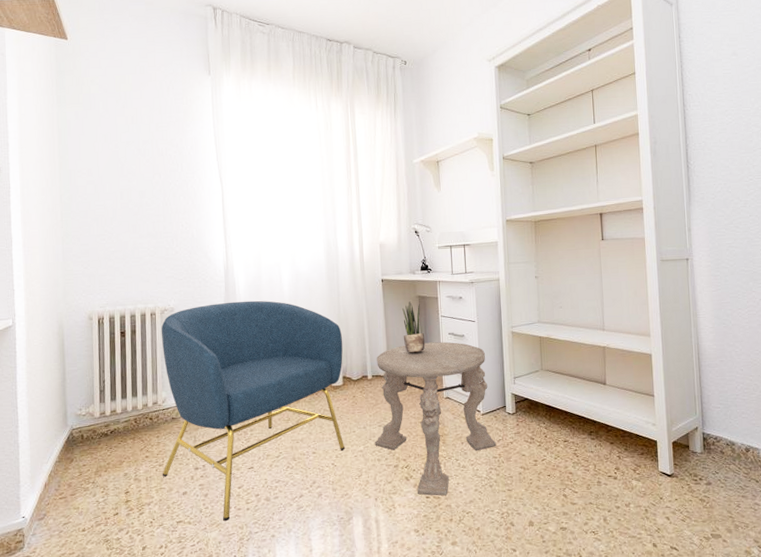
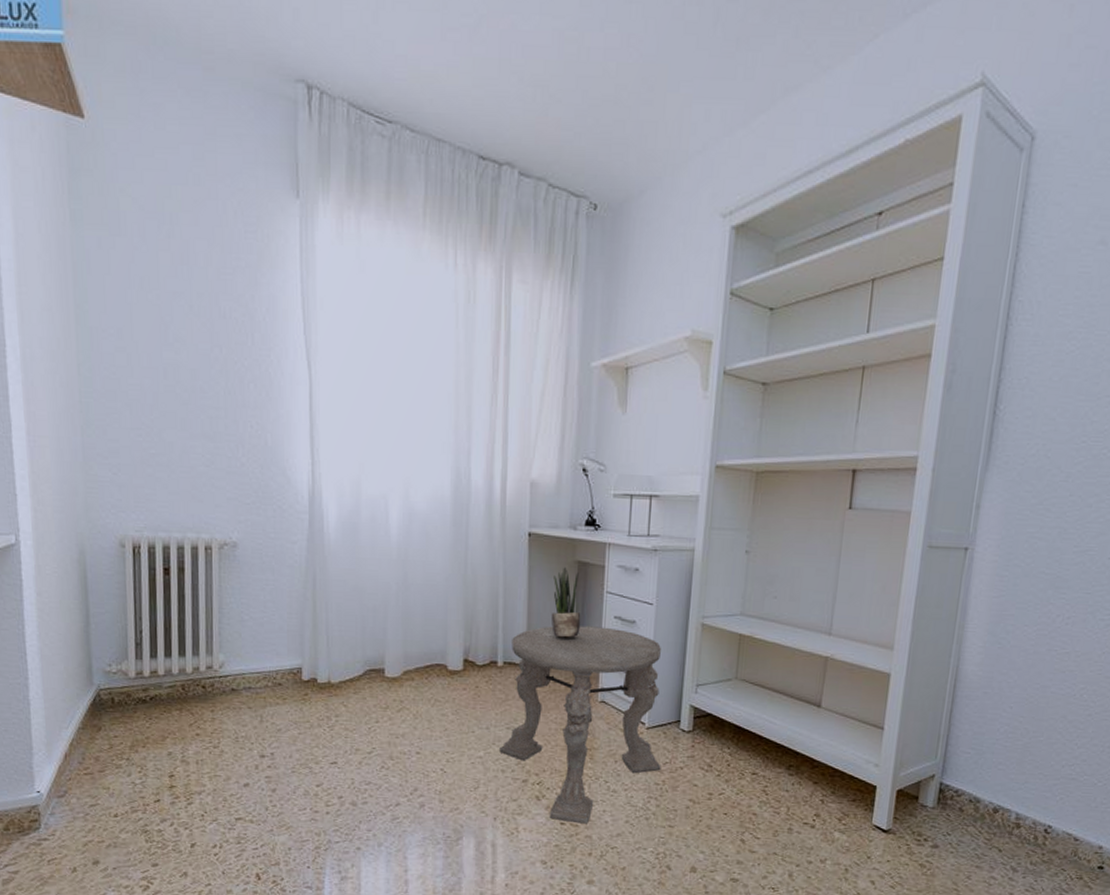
armchair: present [161,300,345,522] -> none [217,542,467,825]

